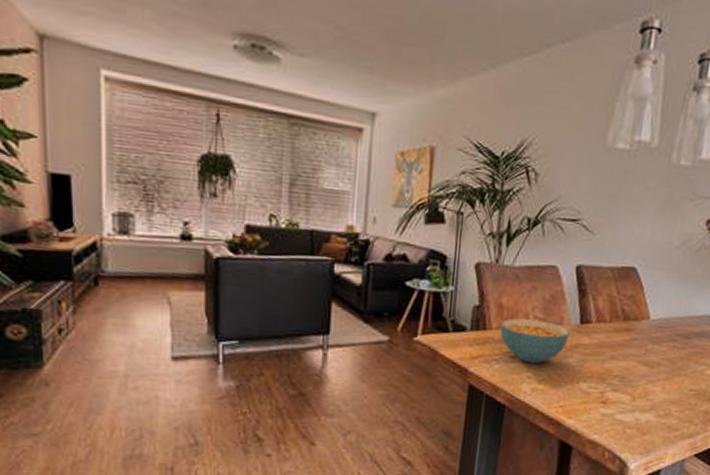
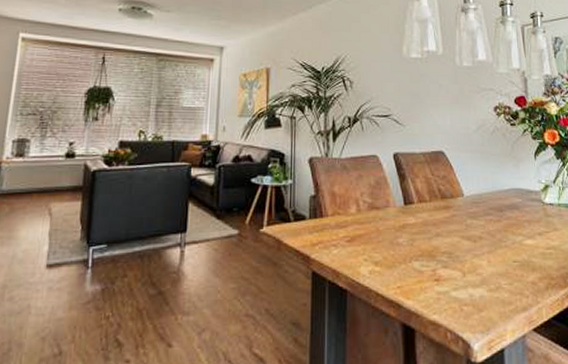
cereal bowl: present [499,318,569,364] -> none [335,205,396,246]

